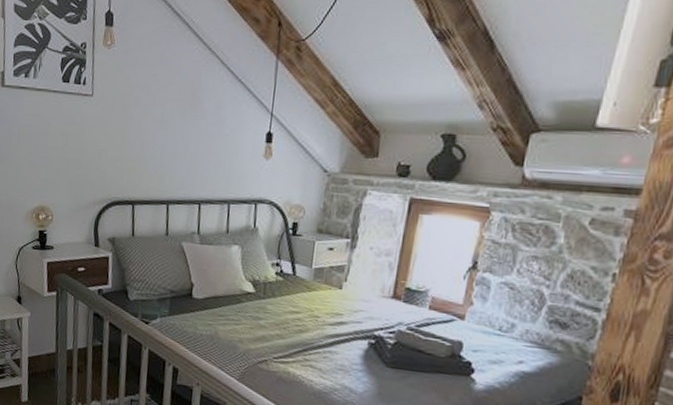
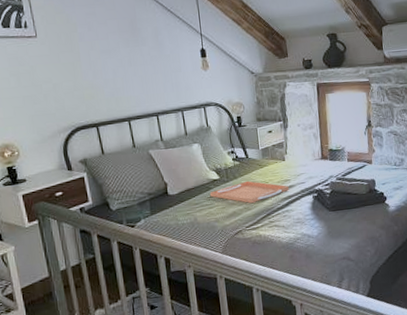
serving tray: none [239,302,340,332] -> present [209,180,290,204]

